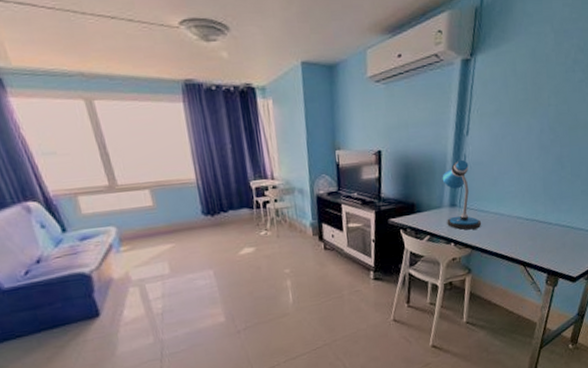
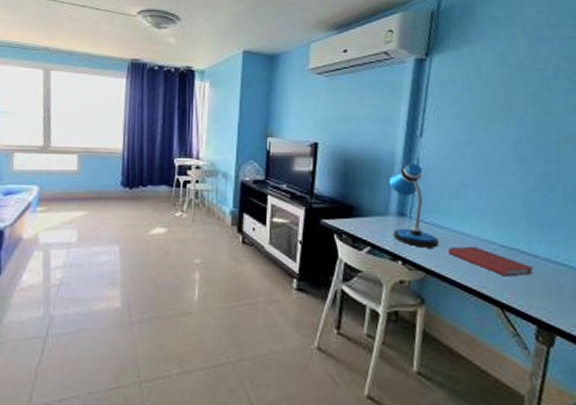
book: none [488,222,547,242] -> present [449,246,534,277]

